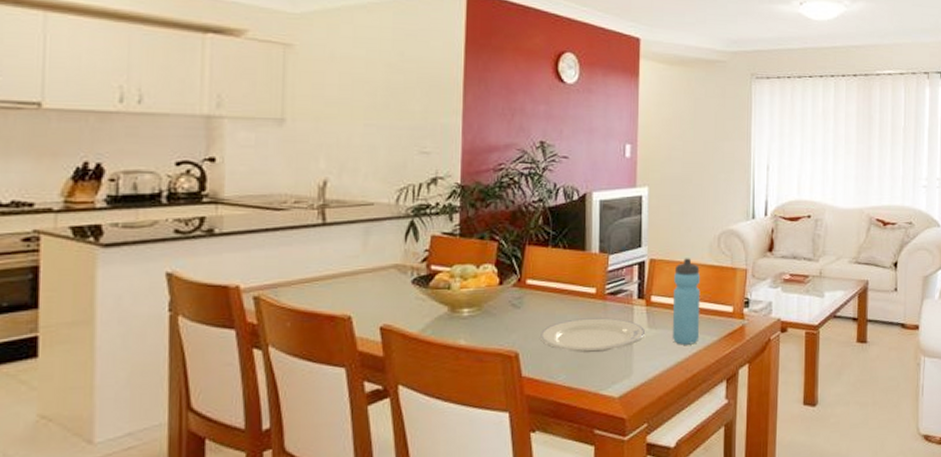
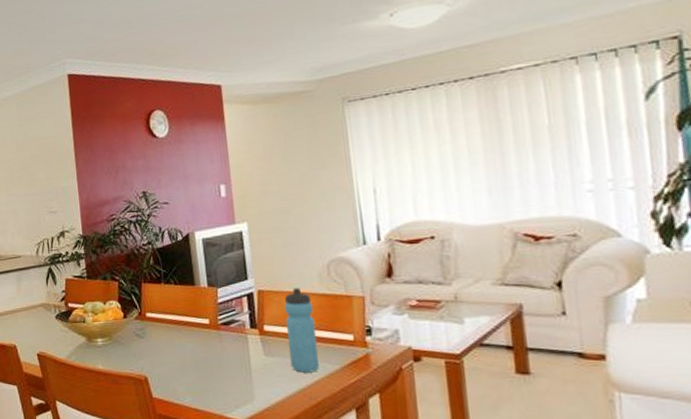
plate: present [539,317,646,352] -> none [163,346,263,378]

